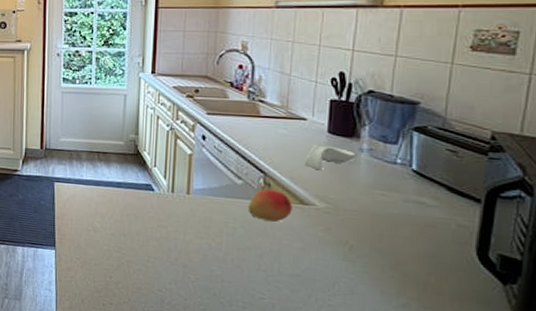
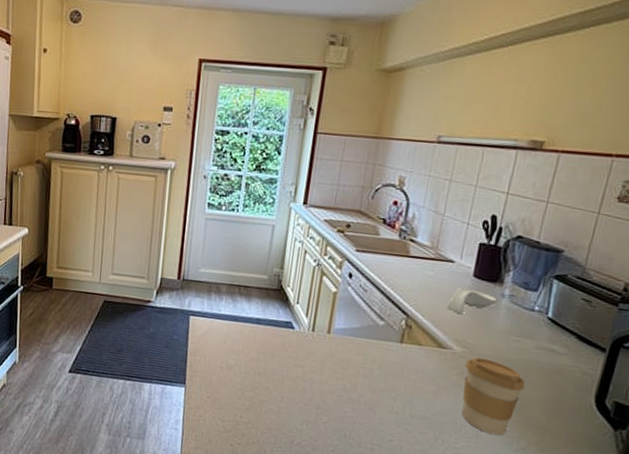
fruit: present [247,189,293,222] -> none [386,331,431,365]
coffee cup: none [330,213,398,292] -> present [461,357,525,436]

